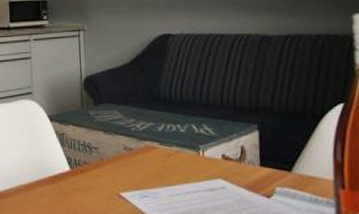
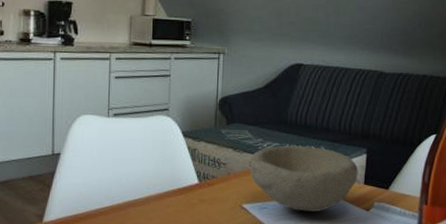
bowl: none [123,124,252,200] -> present [249,145,358,212]

